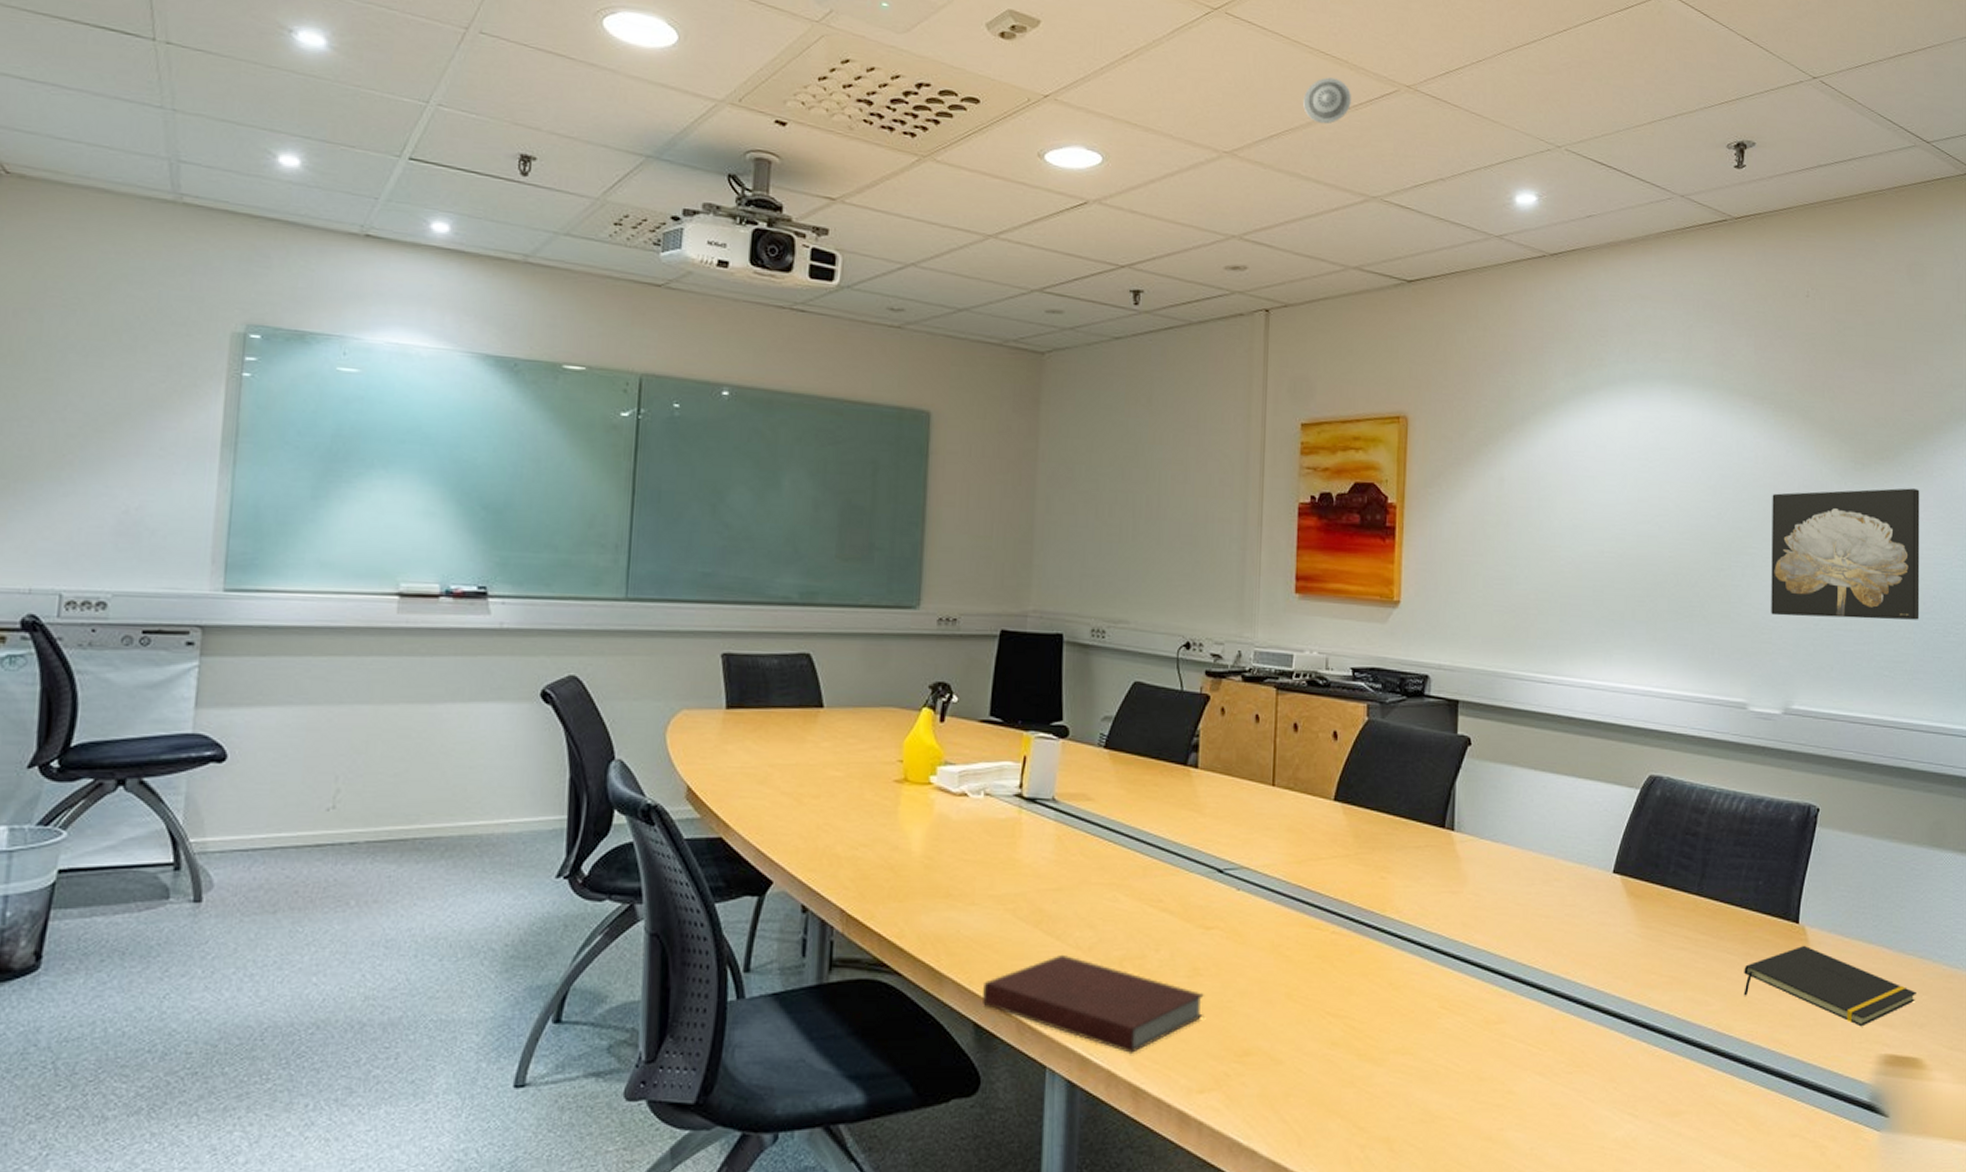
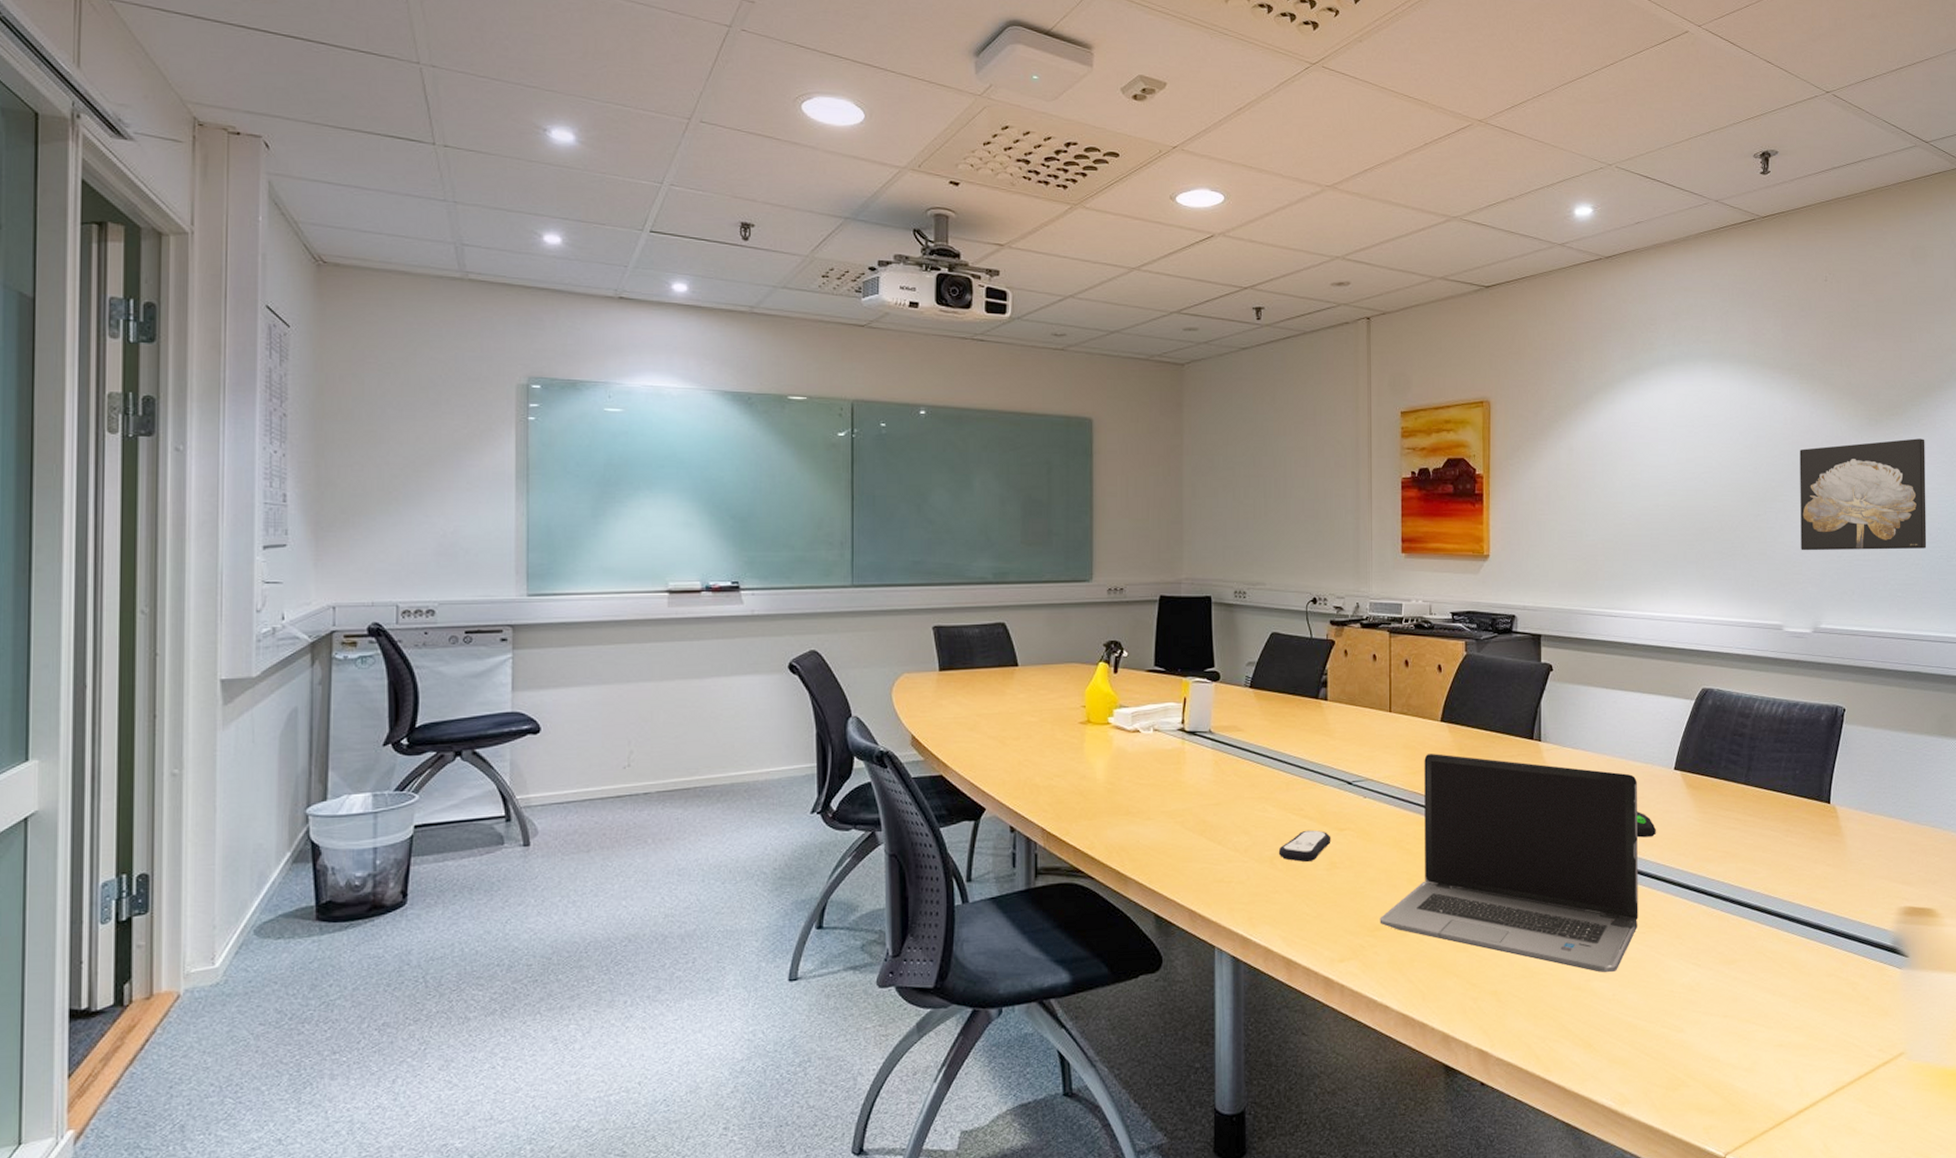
notebook: present [983,954,1204,1053] -> none [1161,856,1341,933]
remote control: none [1129,926,1195,966] -> present [1278,829,1331,862]
laptop computer: none [1249,839,1568,1121] -> present [1379,754,1638,973]
smoke detector: present [1303,77,1351,125] -> none [1392,117,1432,157]
computer mouse: none [1565,922,1589,955] -> present [1636,811,1656,838]
notepad: present [1744,945,1916,1027] -> none [1785,821,1930,885]

